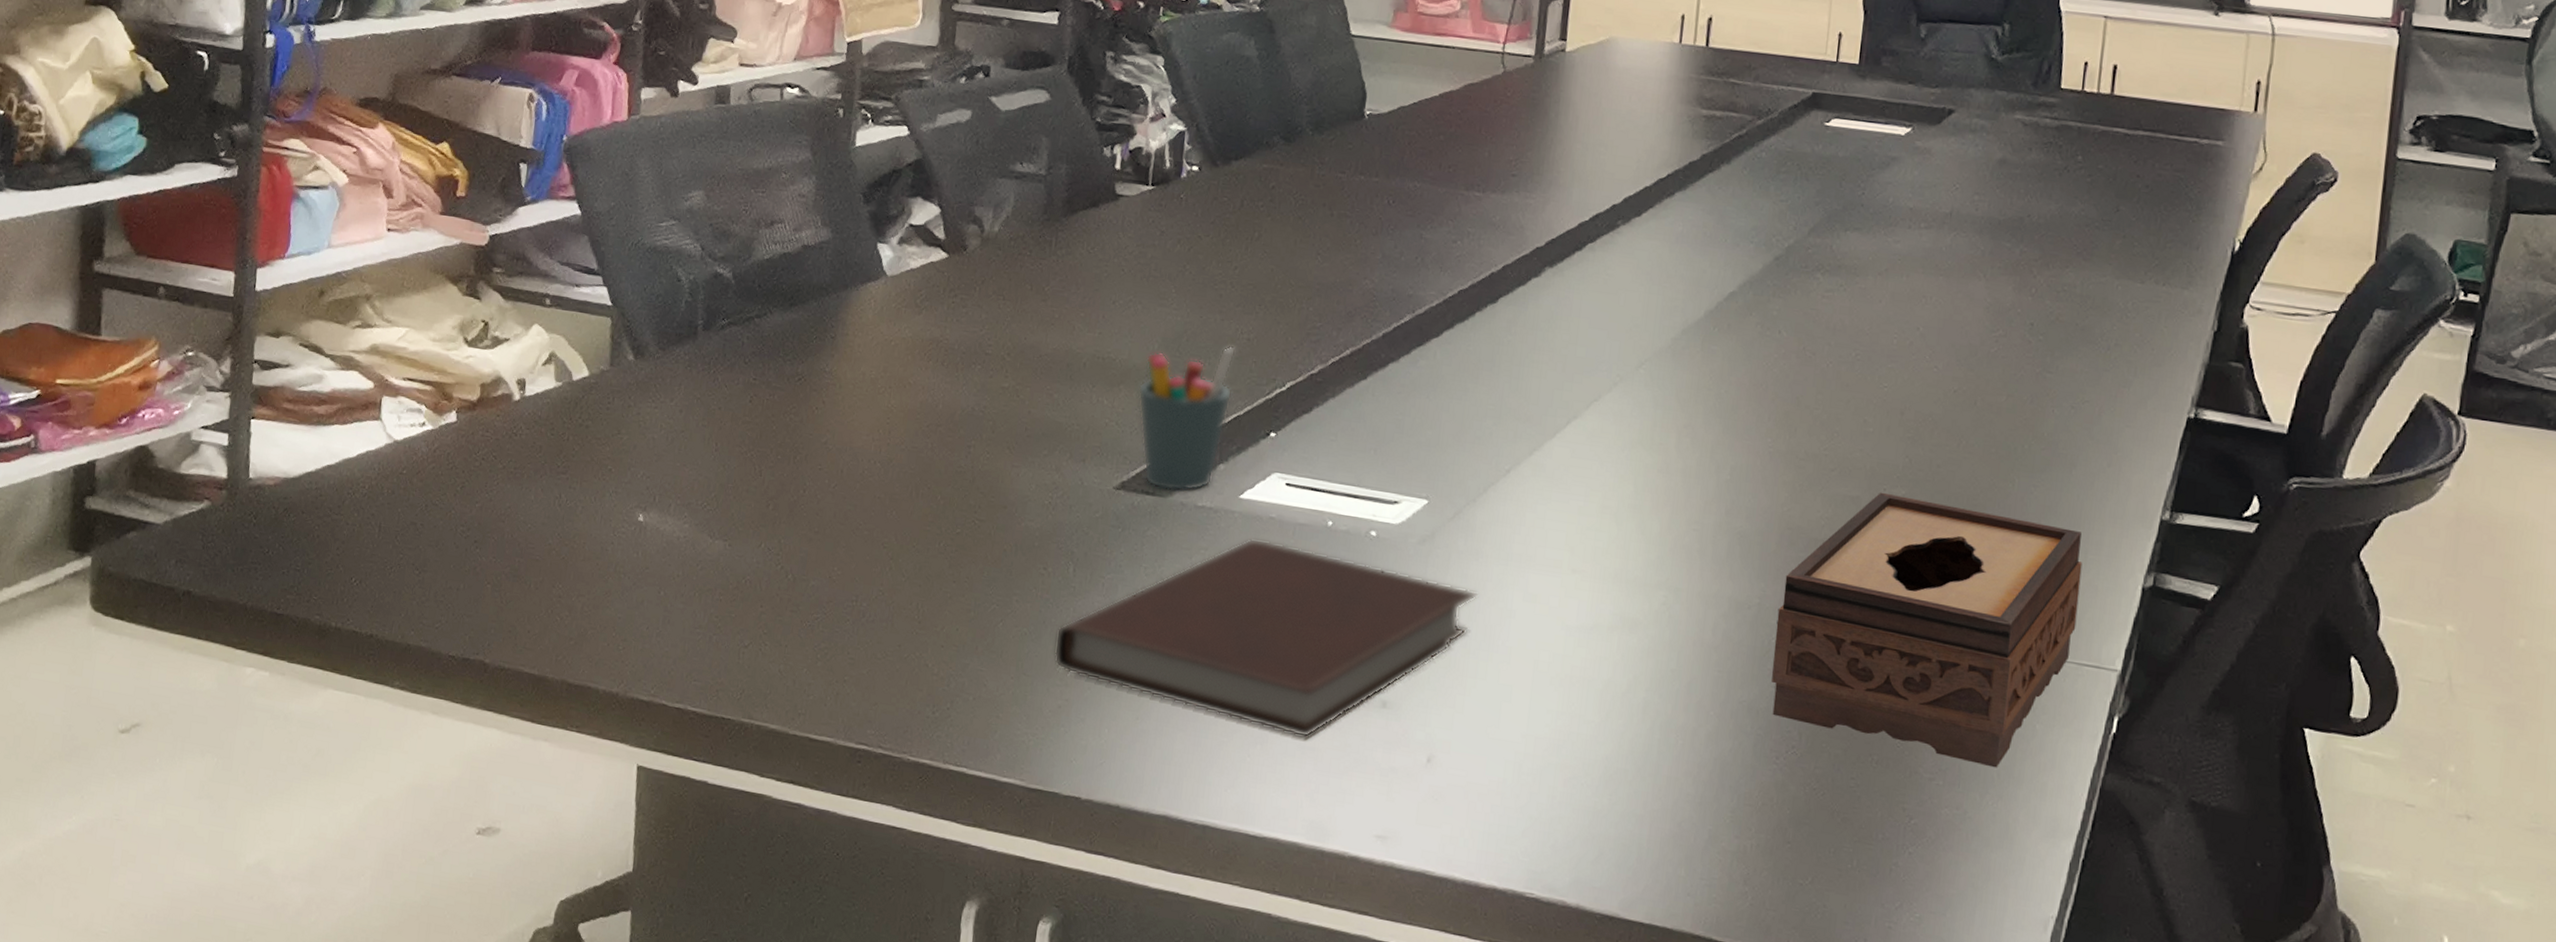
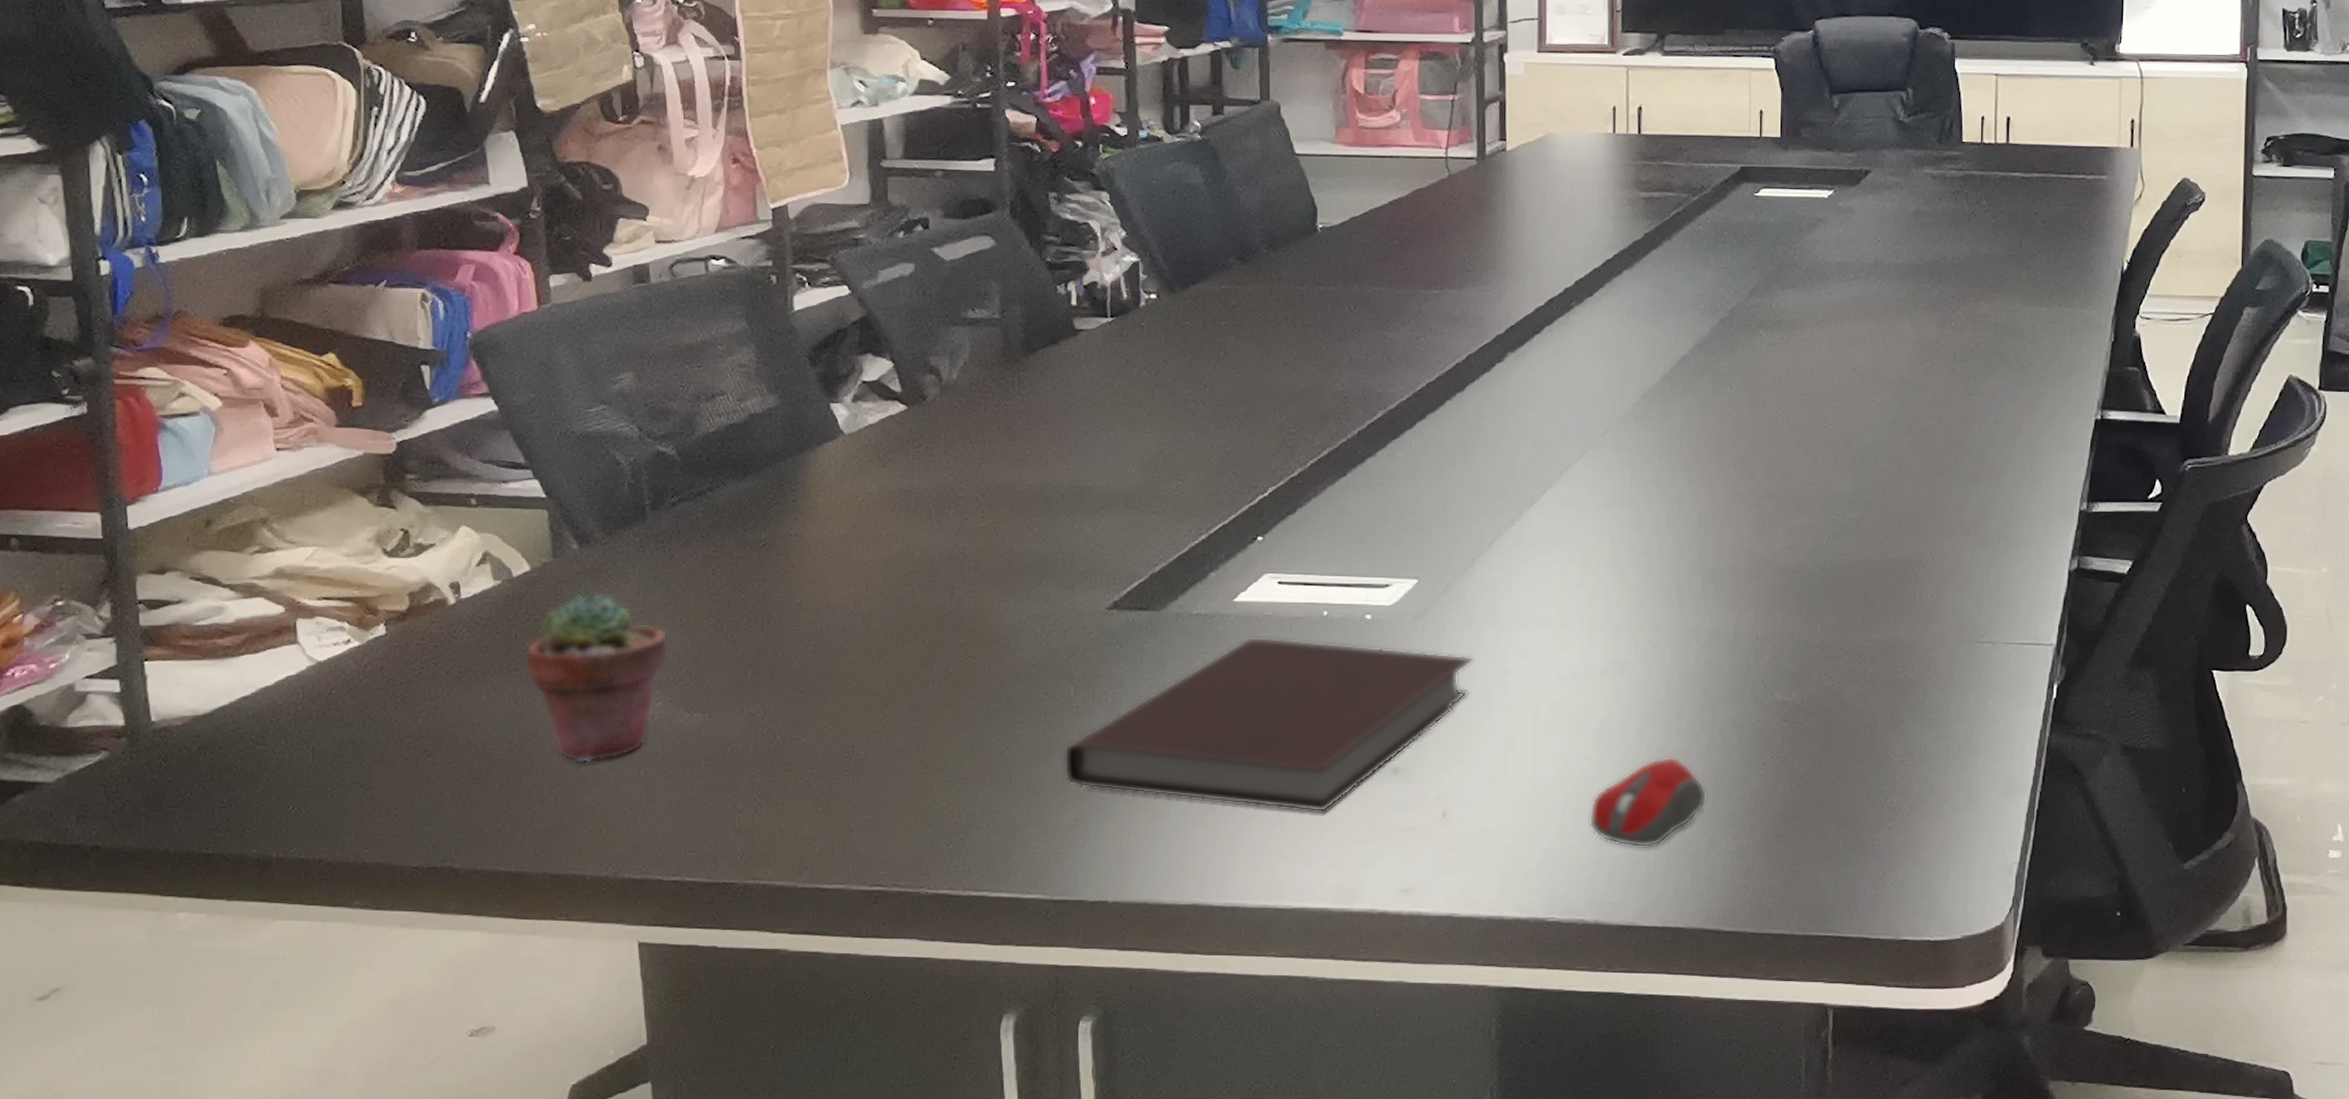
potted succulent: none [572,404,702,577] -> present [525,593,668,764]
pen holder: present [1137,346,1236,492] -> none [1120,461,1215,603]
computer mouse: none [1580,733,1712,833] -> present [1589,757,1707,848]
tissue box: present [1772,492,2083,768] -> none [1752,518,2016,743]

